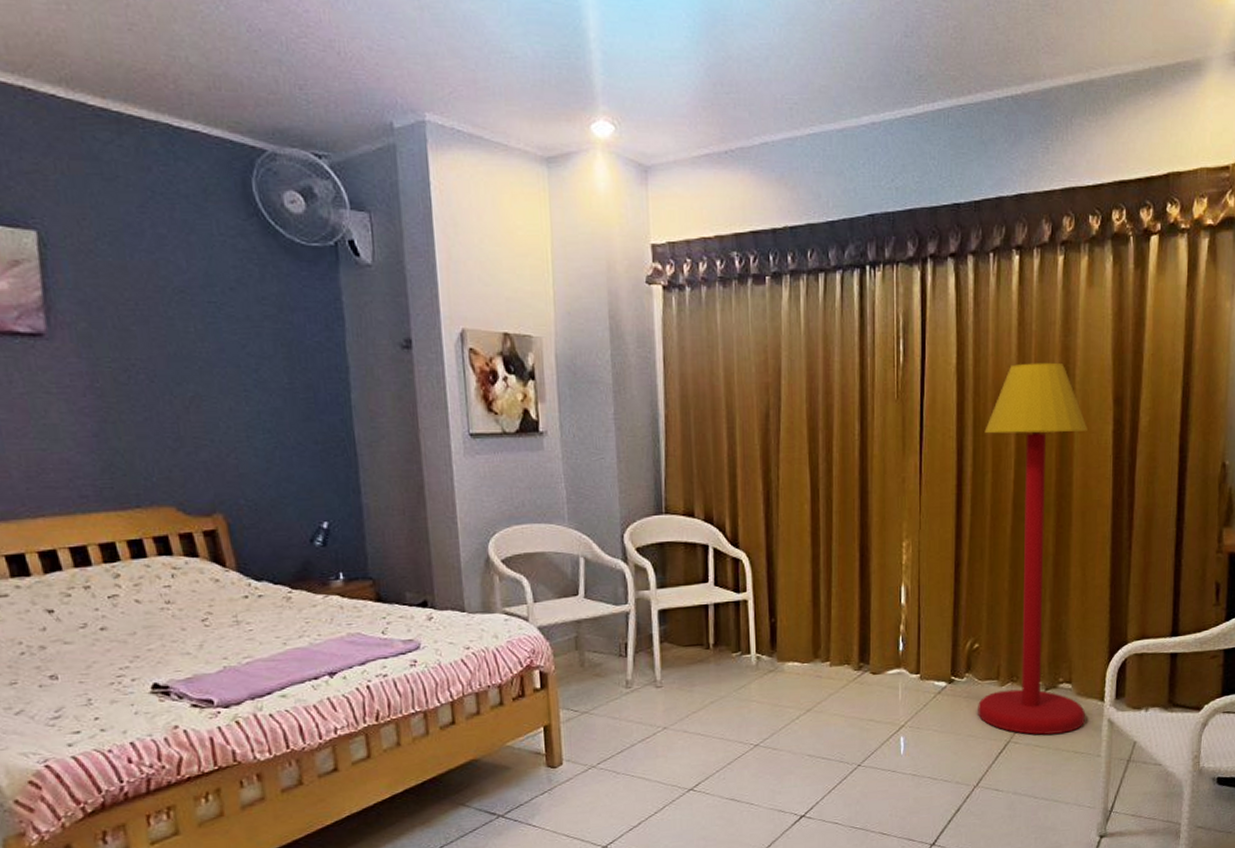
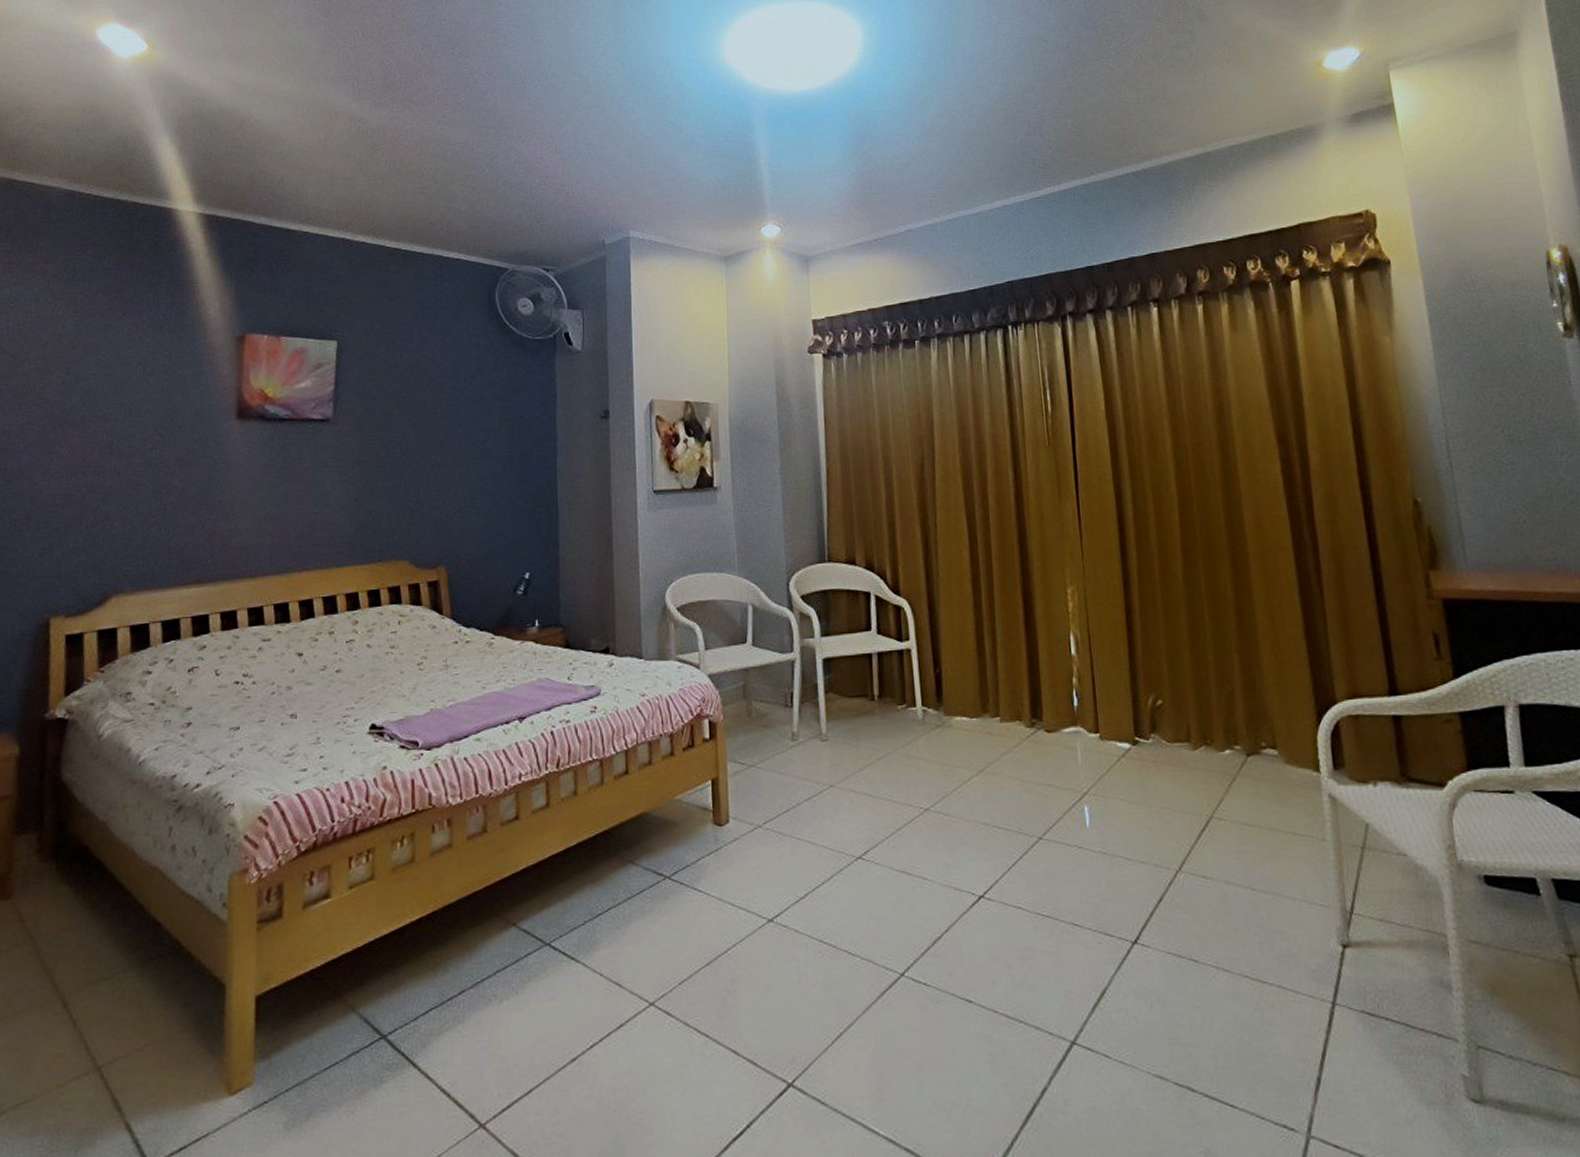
floor lamp: present [978,362,1087,735] -> none [1142,404,1300,811]

